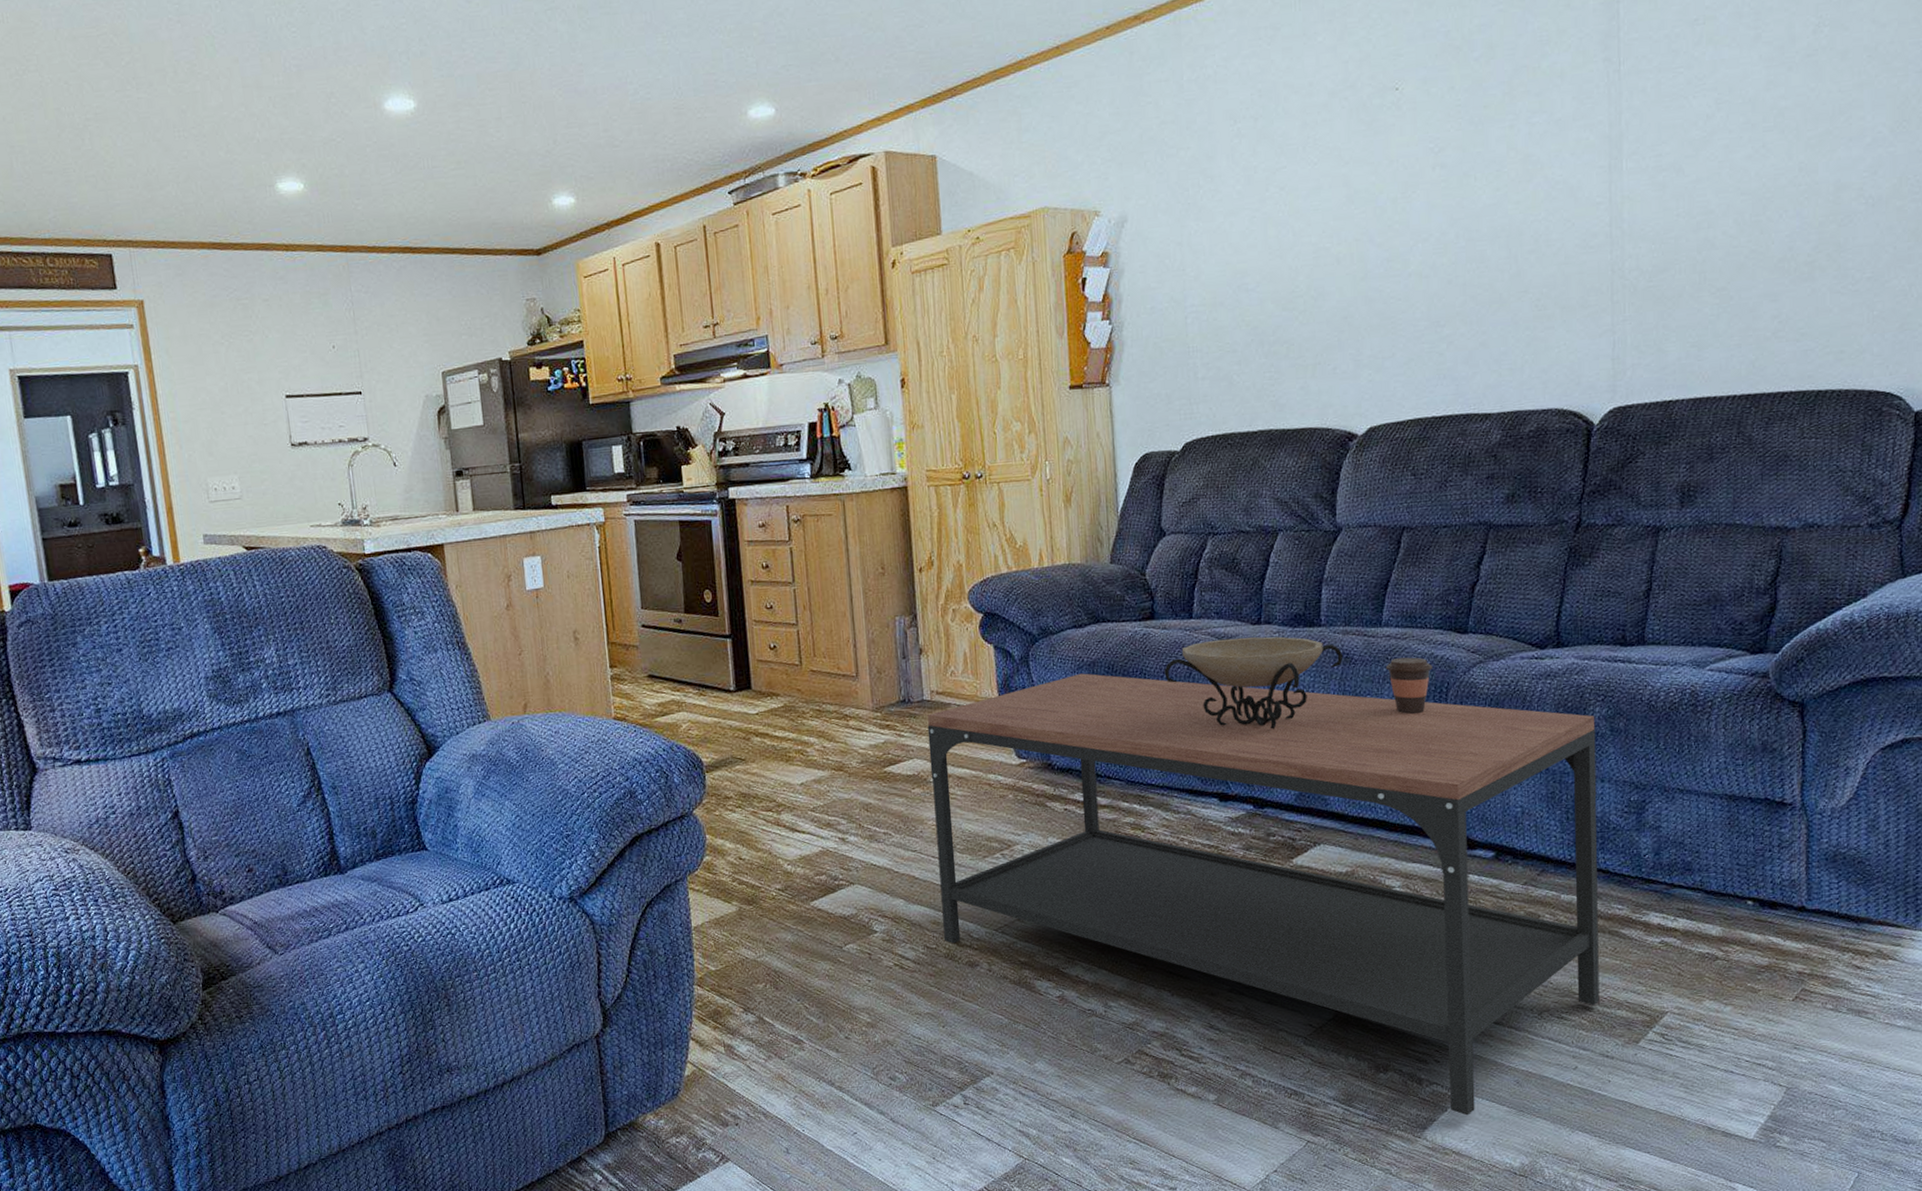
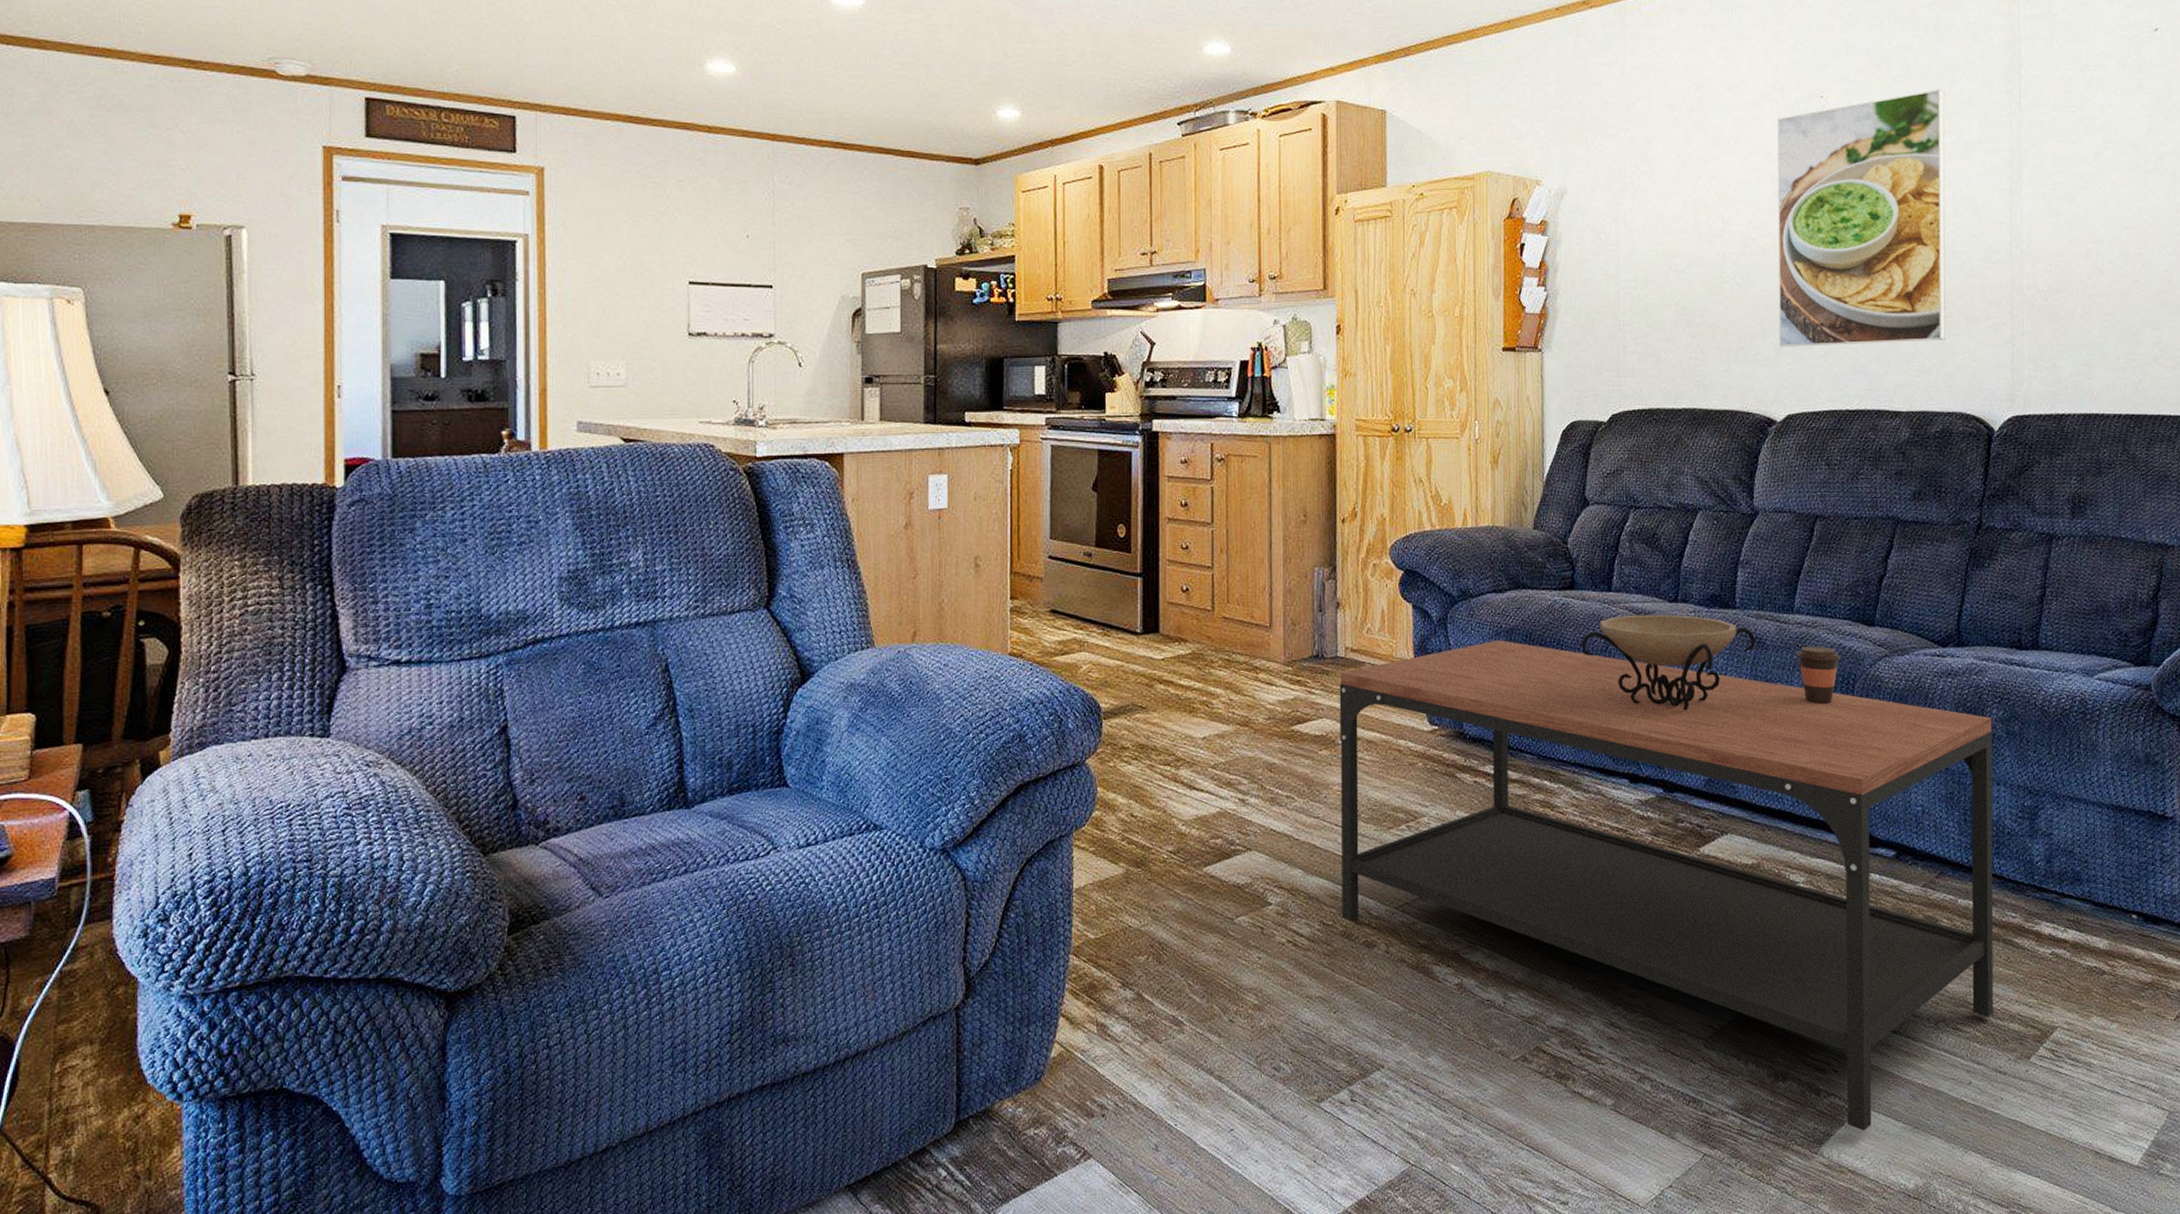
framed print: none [1349,65,1539,358] -> present [1778,89,1946,347]

